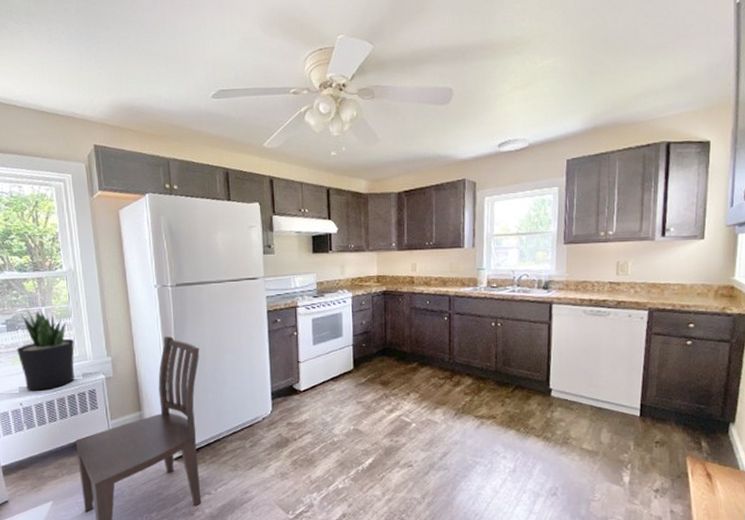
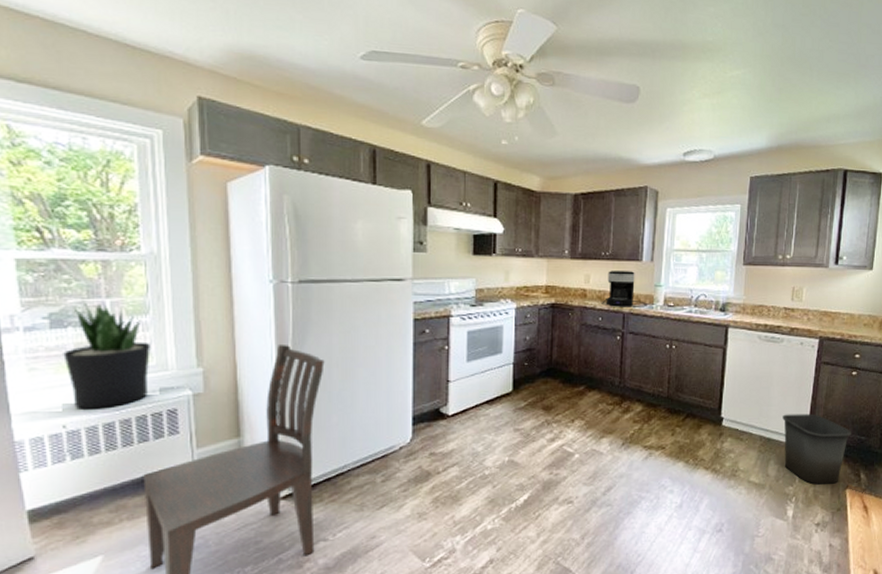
coffee maker: none [428,257,471,292] -> present [602,271,647,309]
waste bin: none [613,383,689,452] -> present [783,414,851,485]

